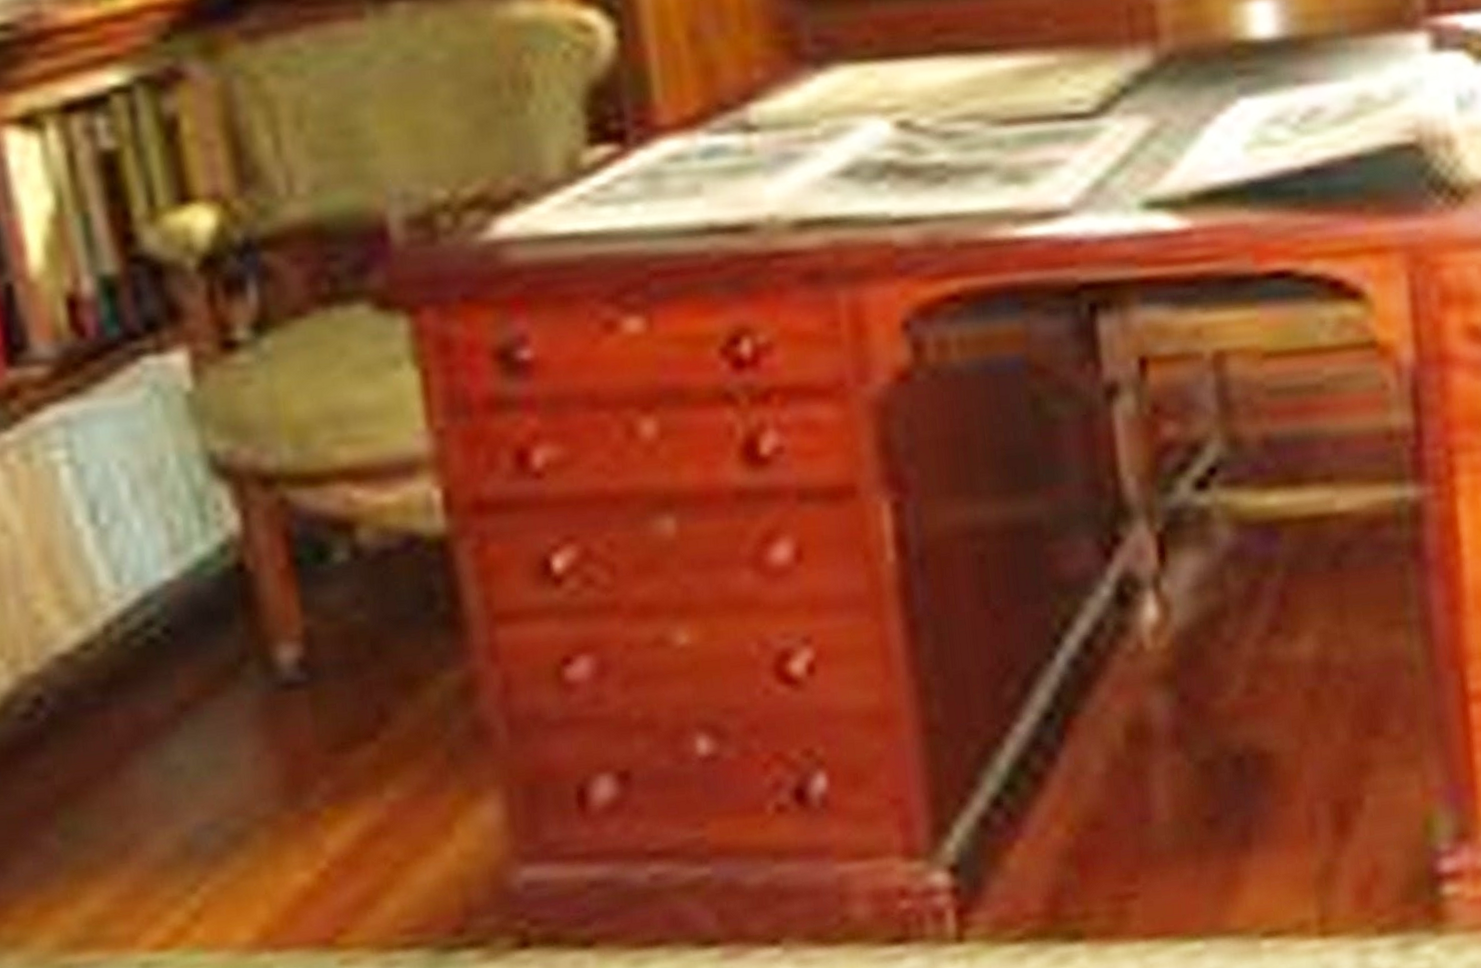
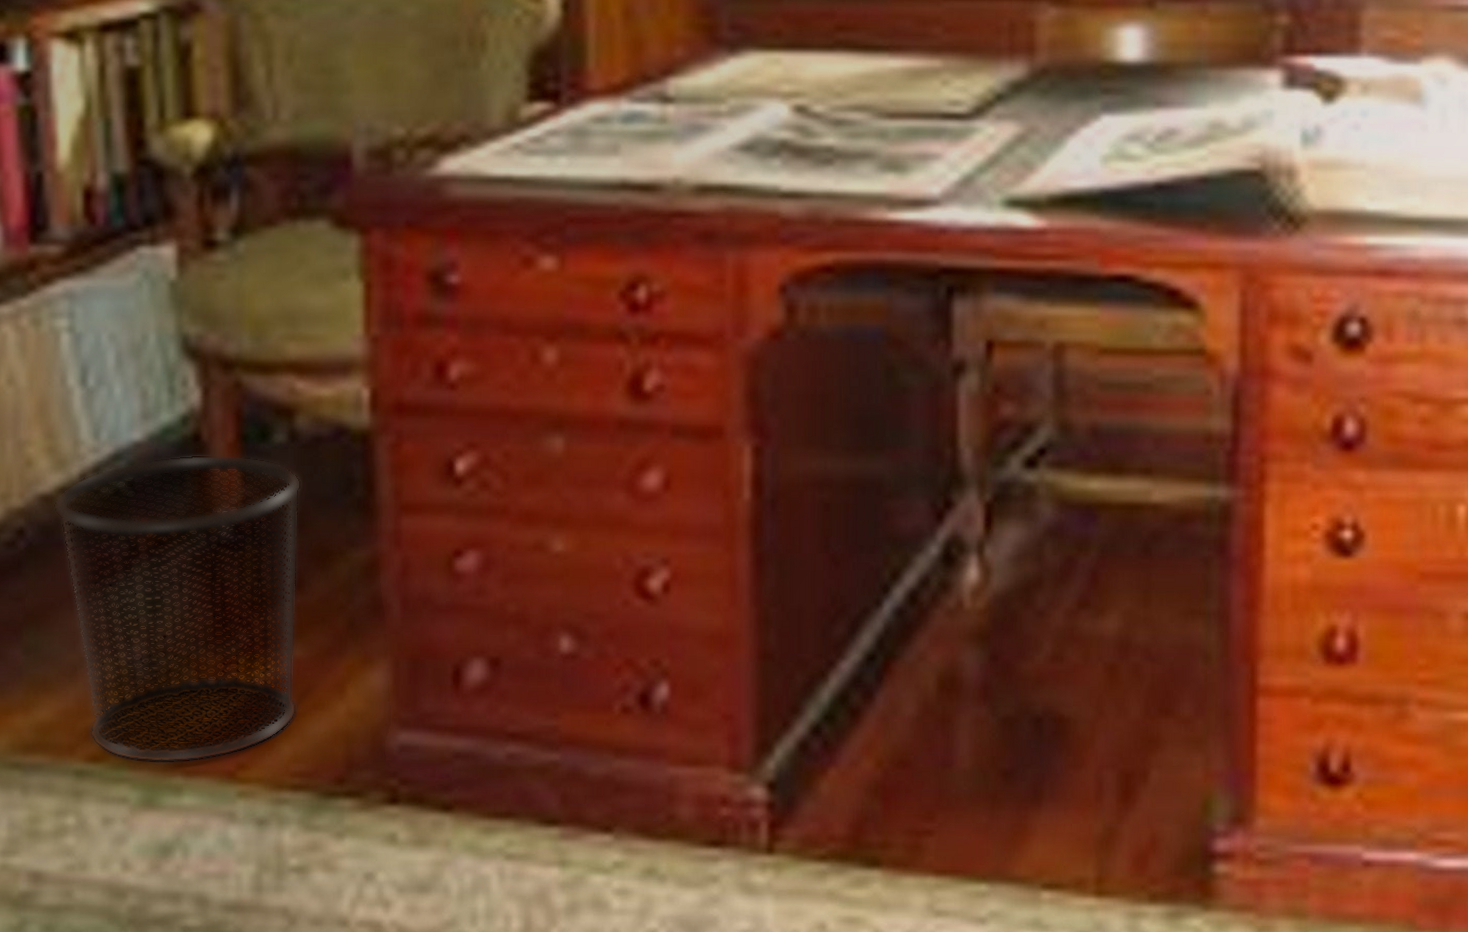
waste bin: none [75,581,398,943] -> present [53,454,301,763]

